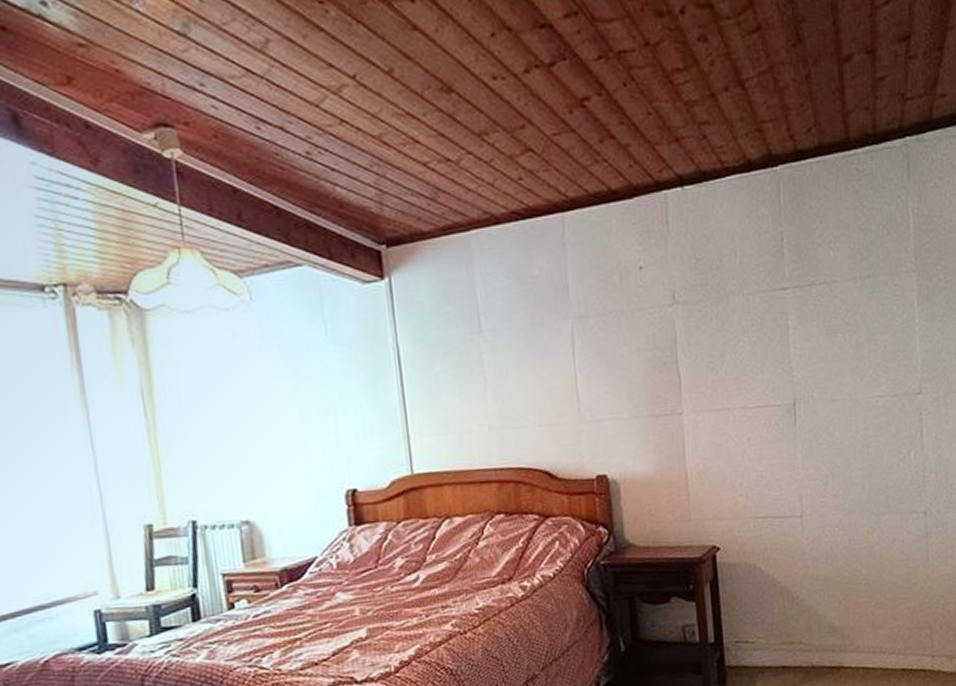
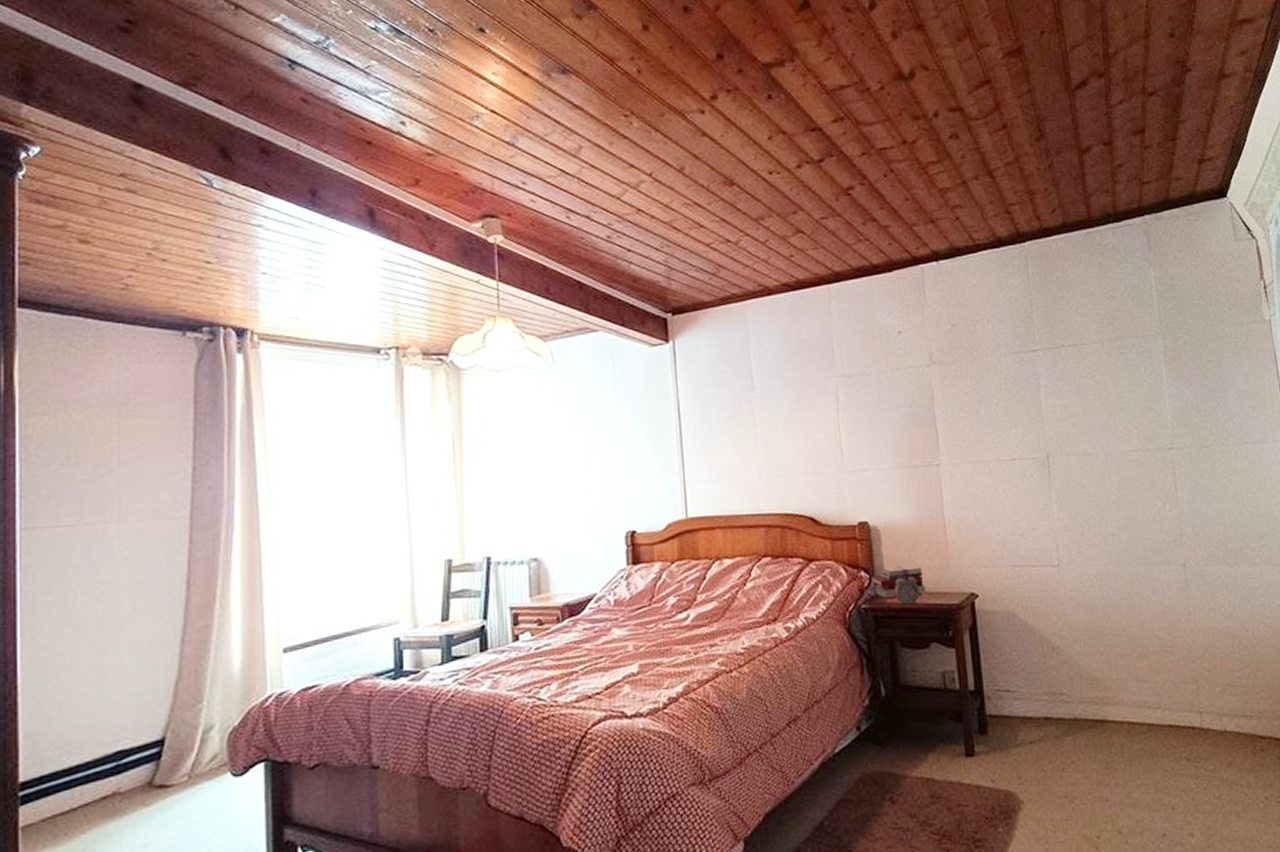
books: none [610,518,667,554] -> present [871,564,926,598]
alarm clock: none [633,527,661,561] -> present [893,572,921,606]

